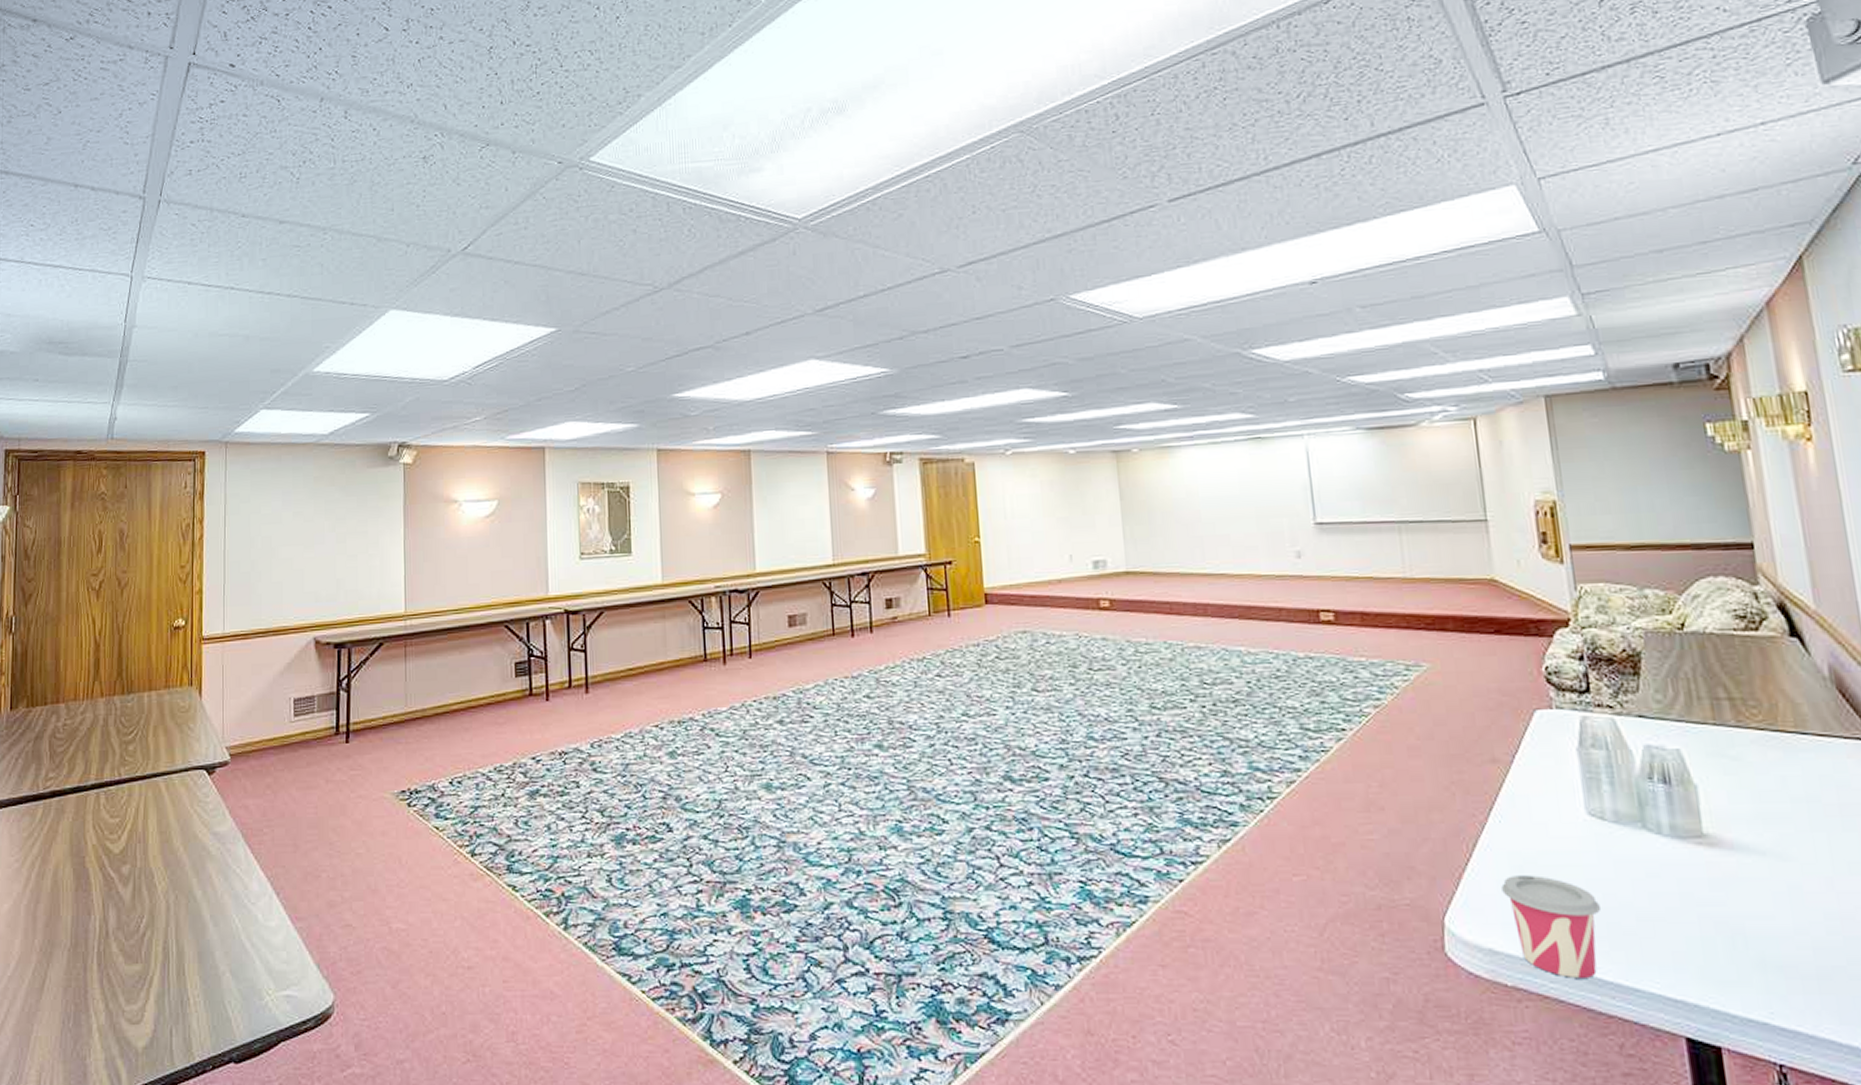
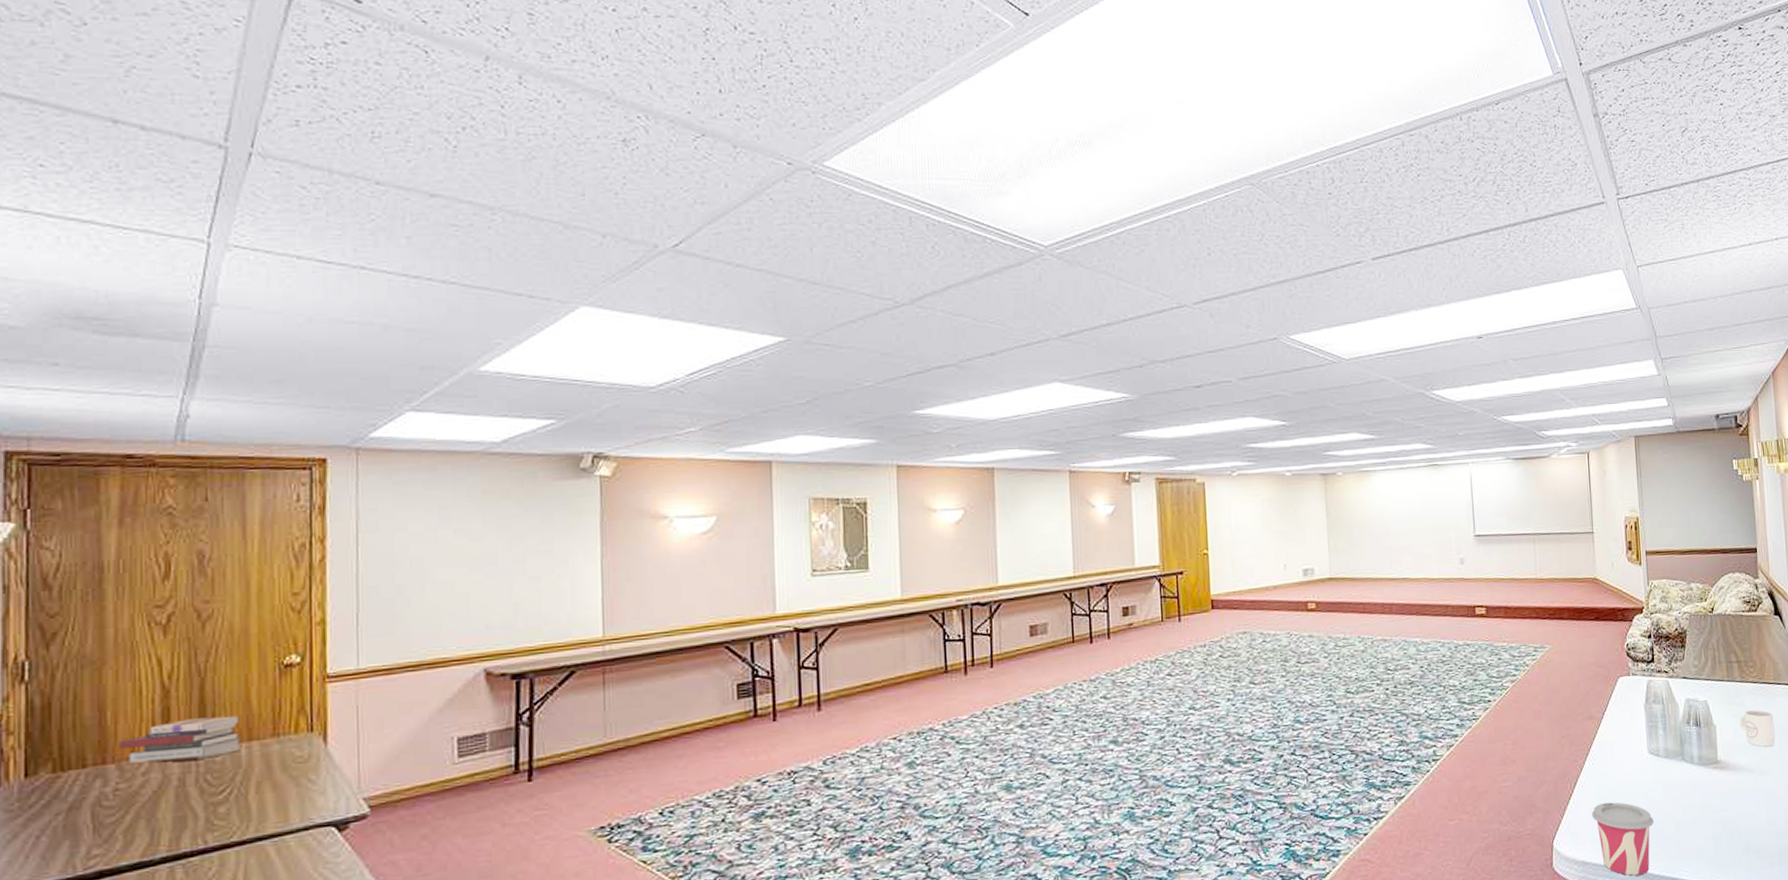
books: none [67,668,144,705] -> present [119,715,241,763]
mug: none [1737,766,1802,822] -> present [1740,709,1776,747]

